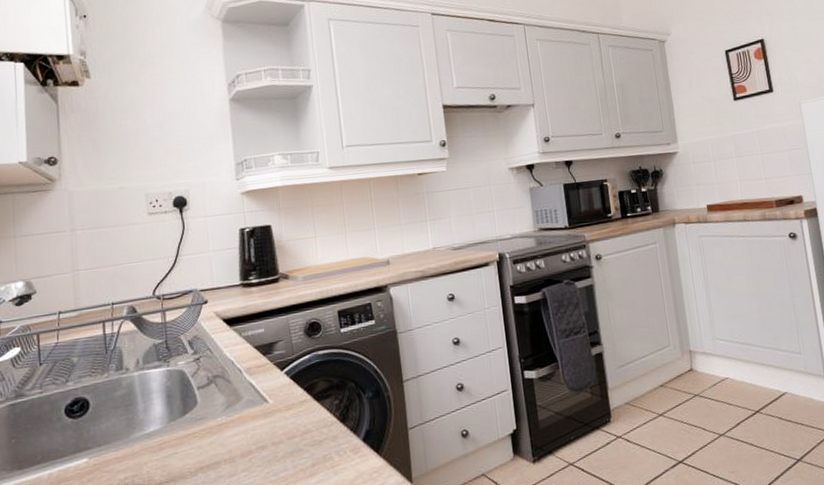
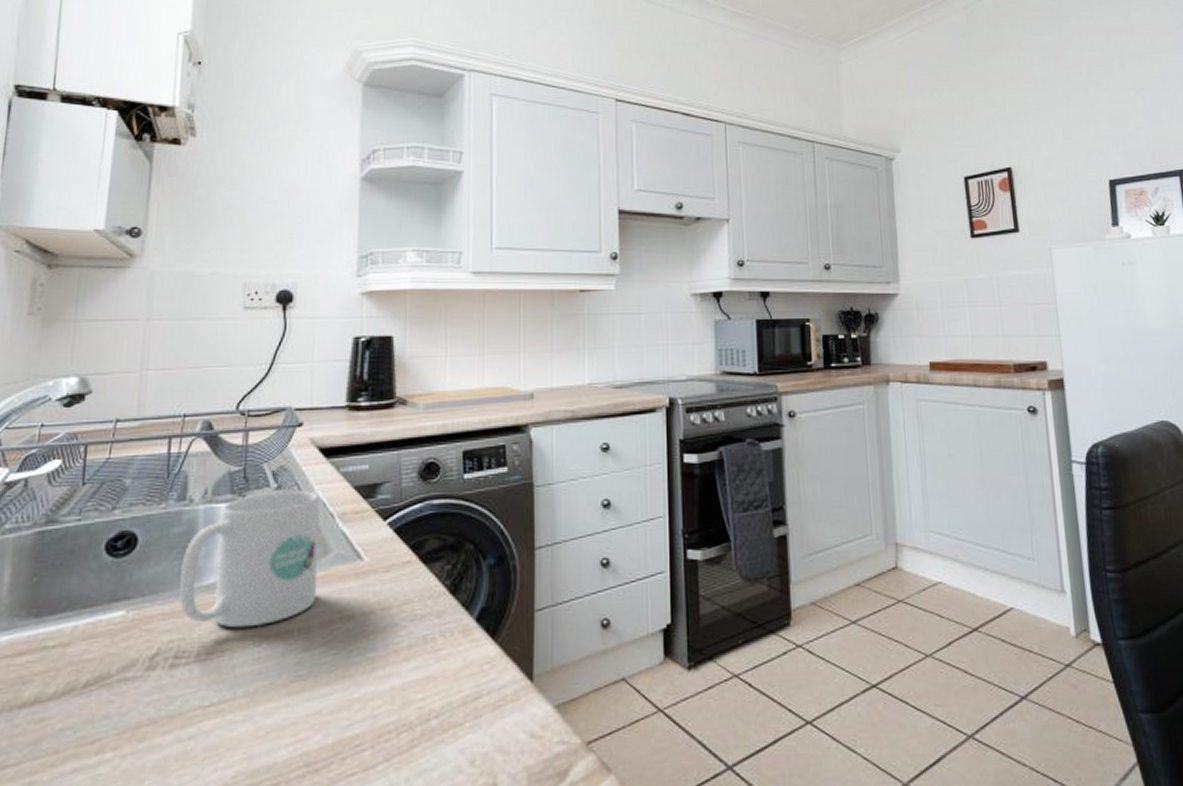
mug: none [126,353,236,464] -> present [178,491,320,628]

